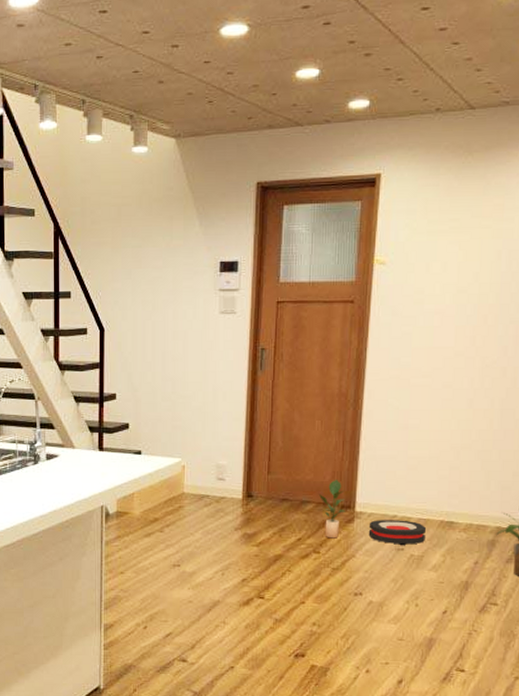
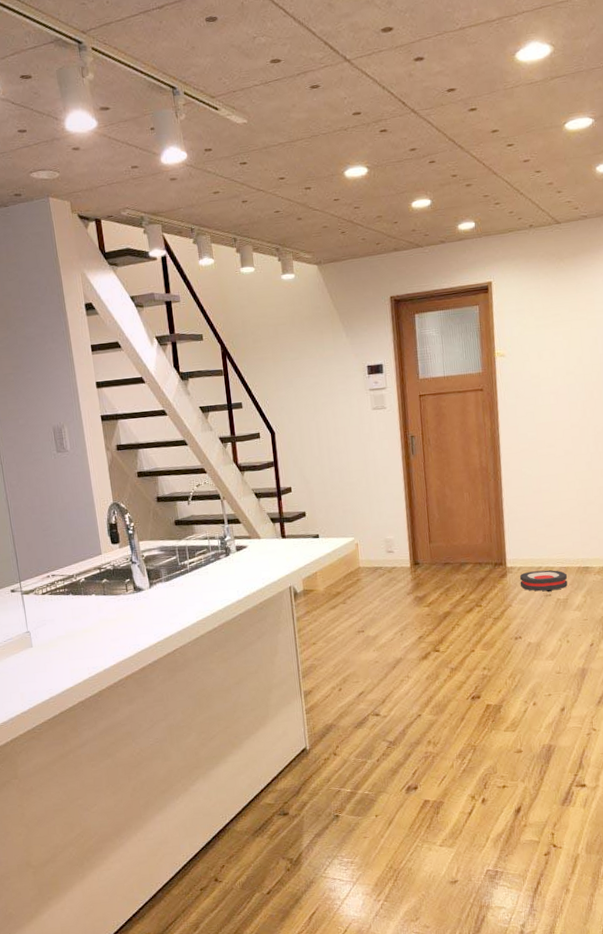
potted plant: present [318,480,346,539] -> none [474,542,499,593]

